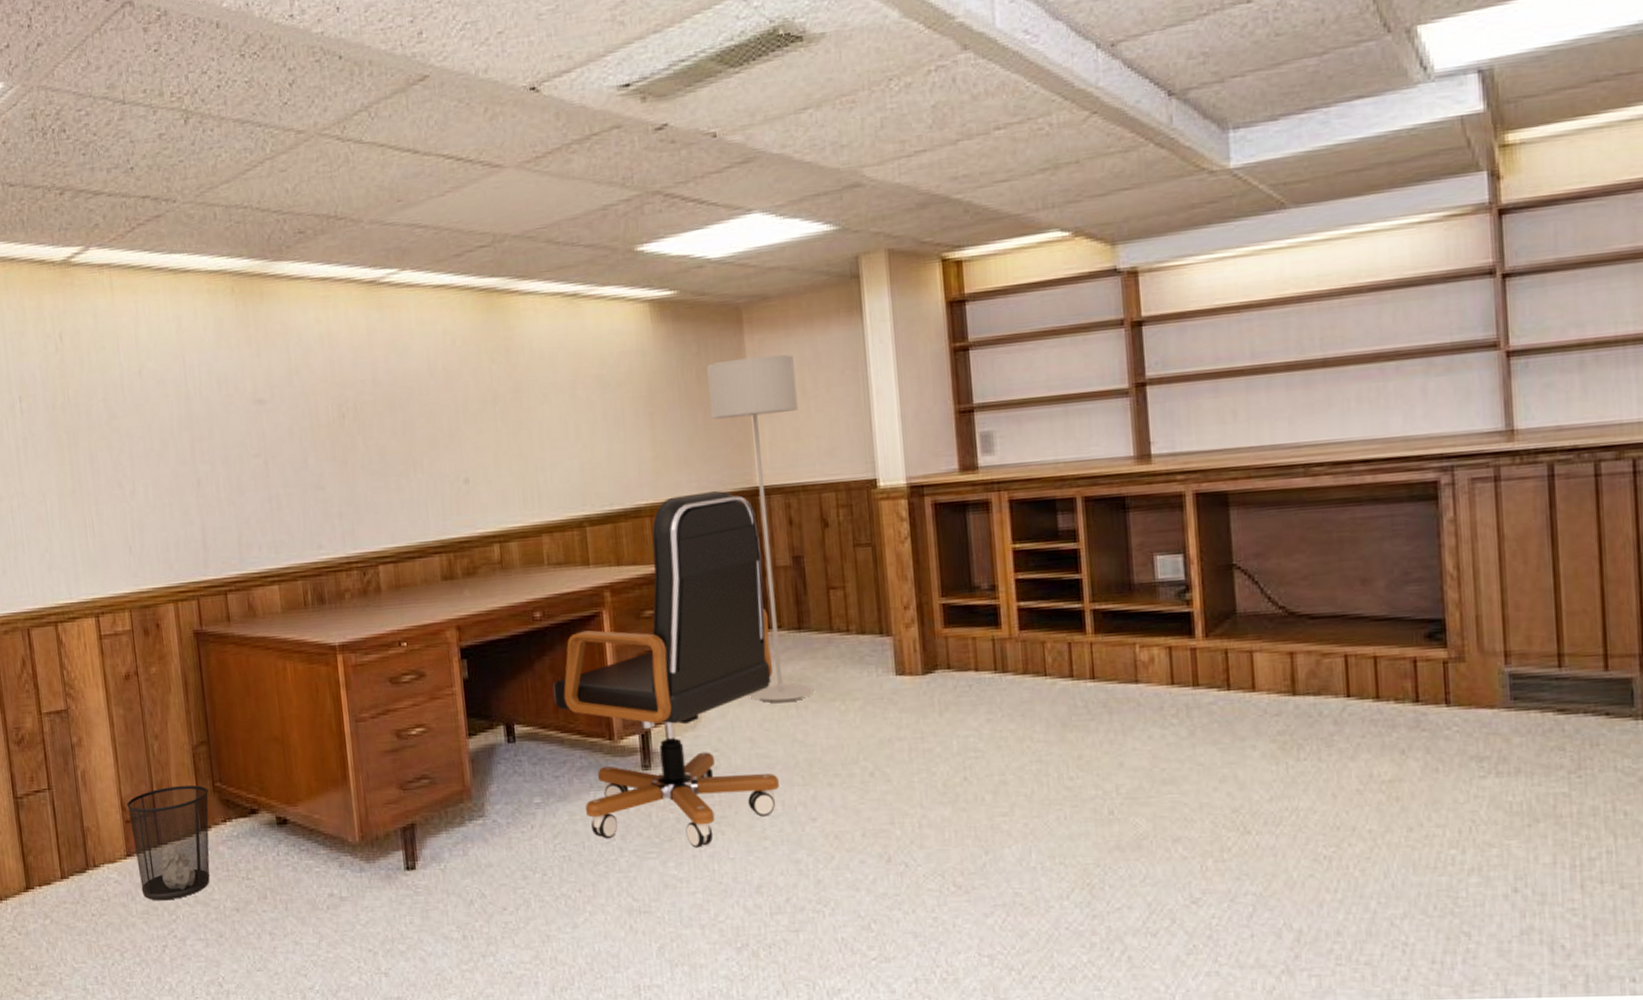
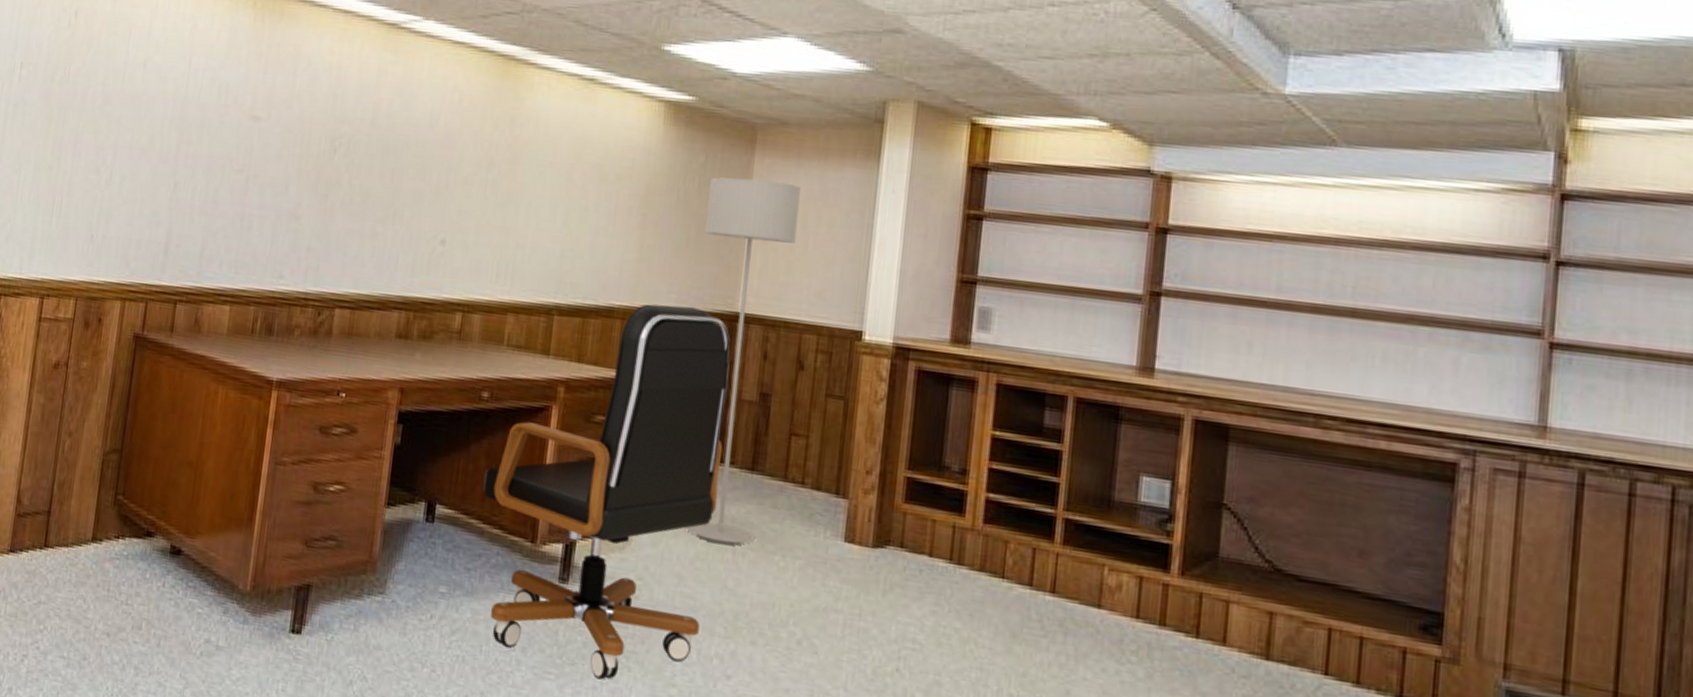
waste bin: present [127,784,210,901] -> none [15,488,110,609]

